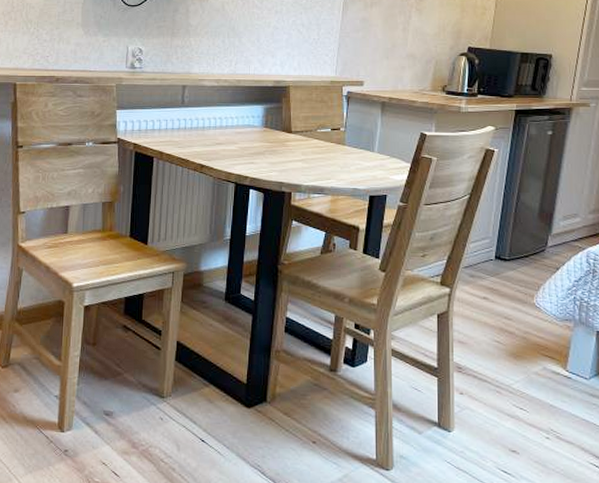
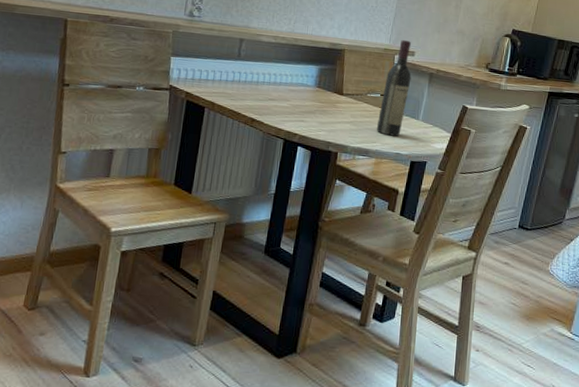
wine bottle: none [329,69,362,171] -> present [376,39,412,137]

